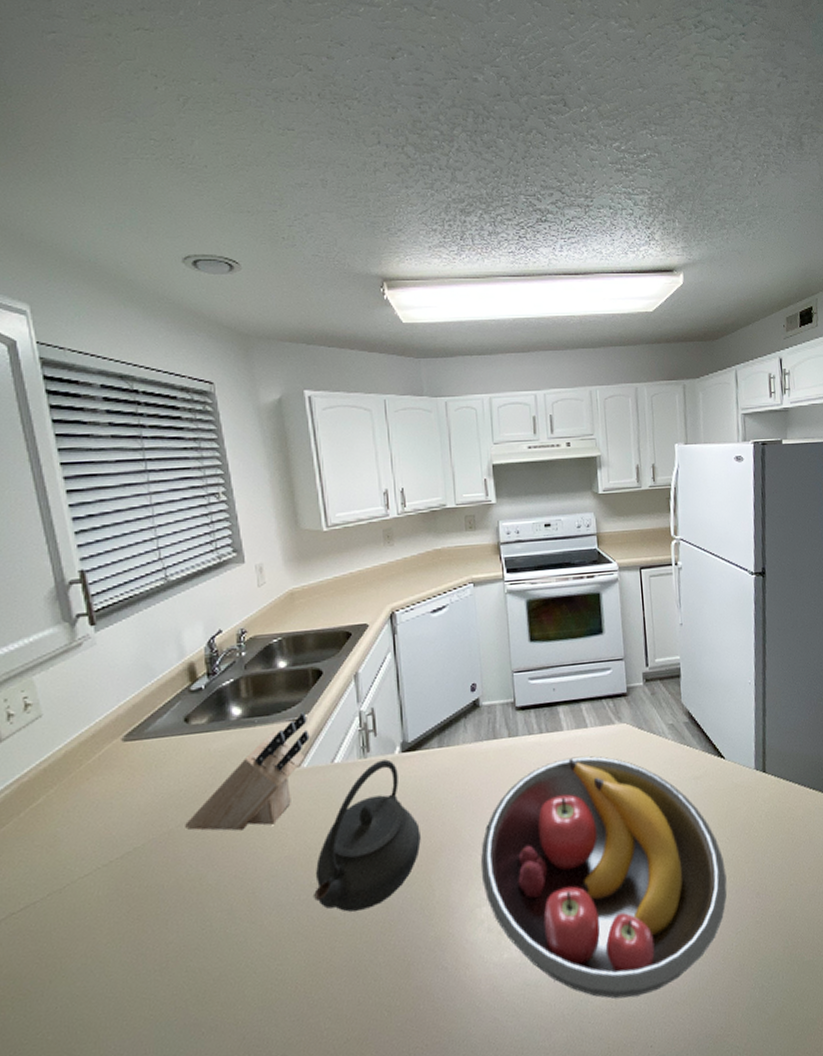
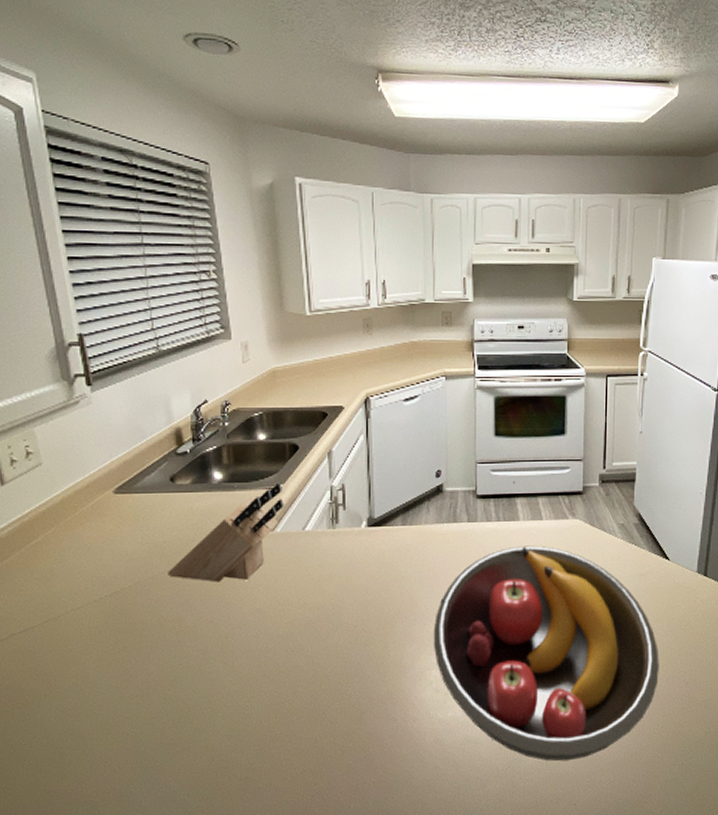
kettle: present [314,759,421,912] -> none [281,532,380,662]

